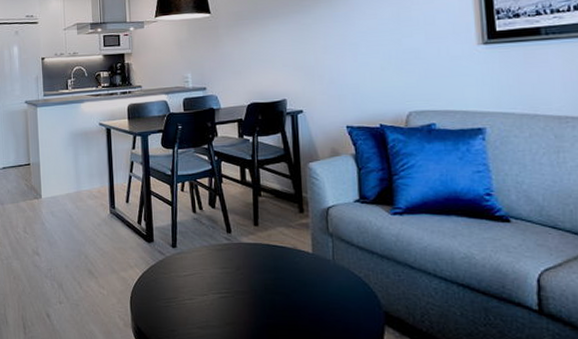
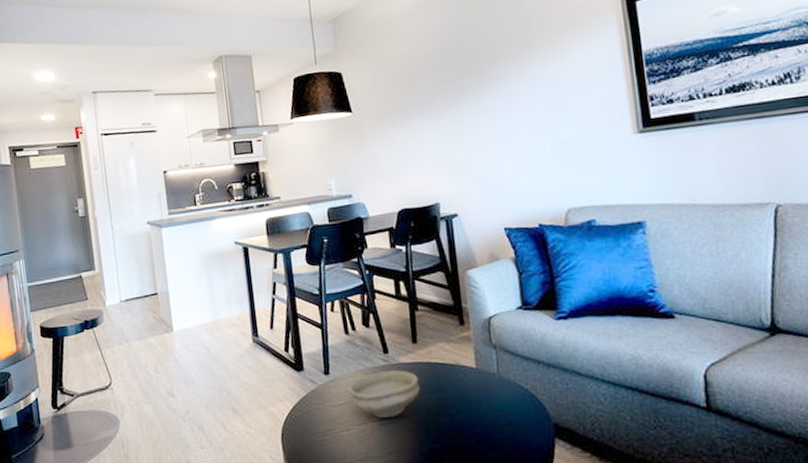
bowl: none [192,249,259,291] -> present [348,370,421,418]

